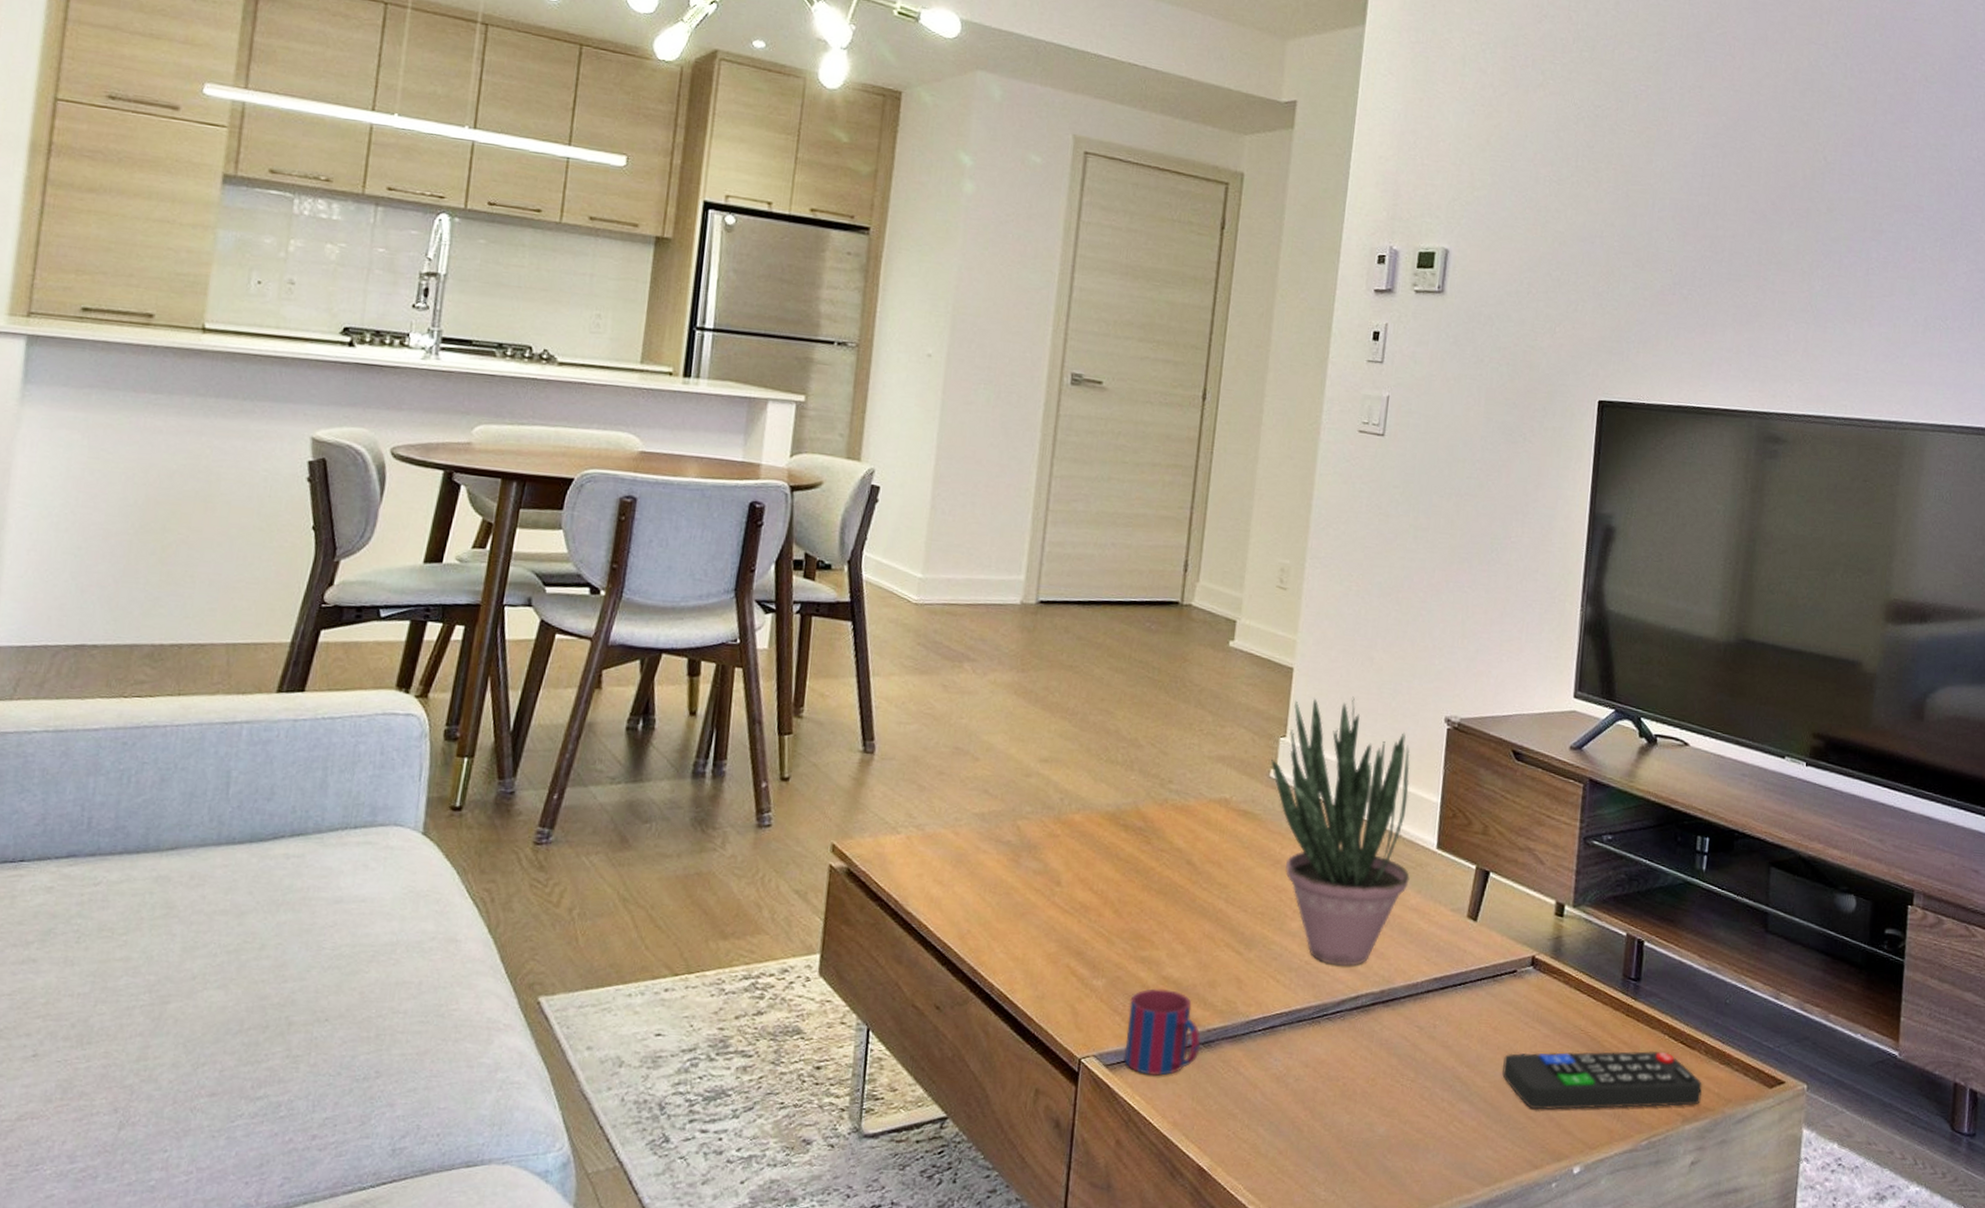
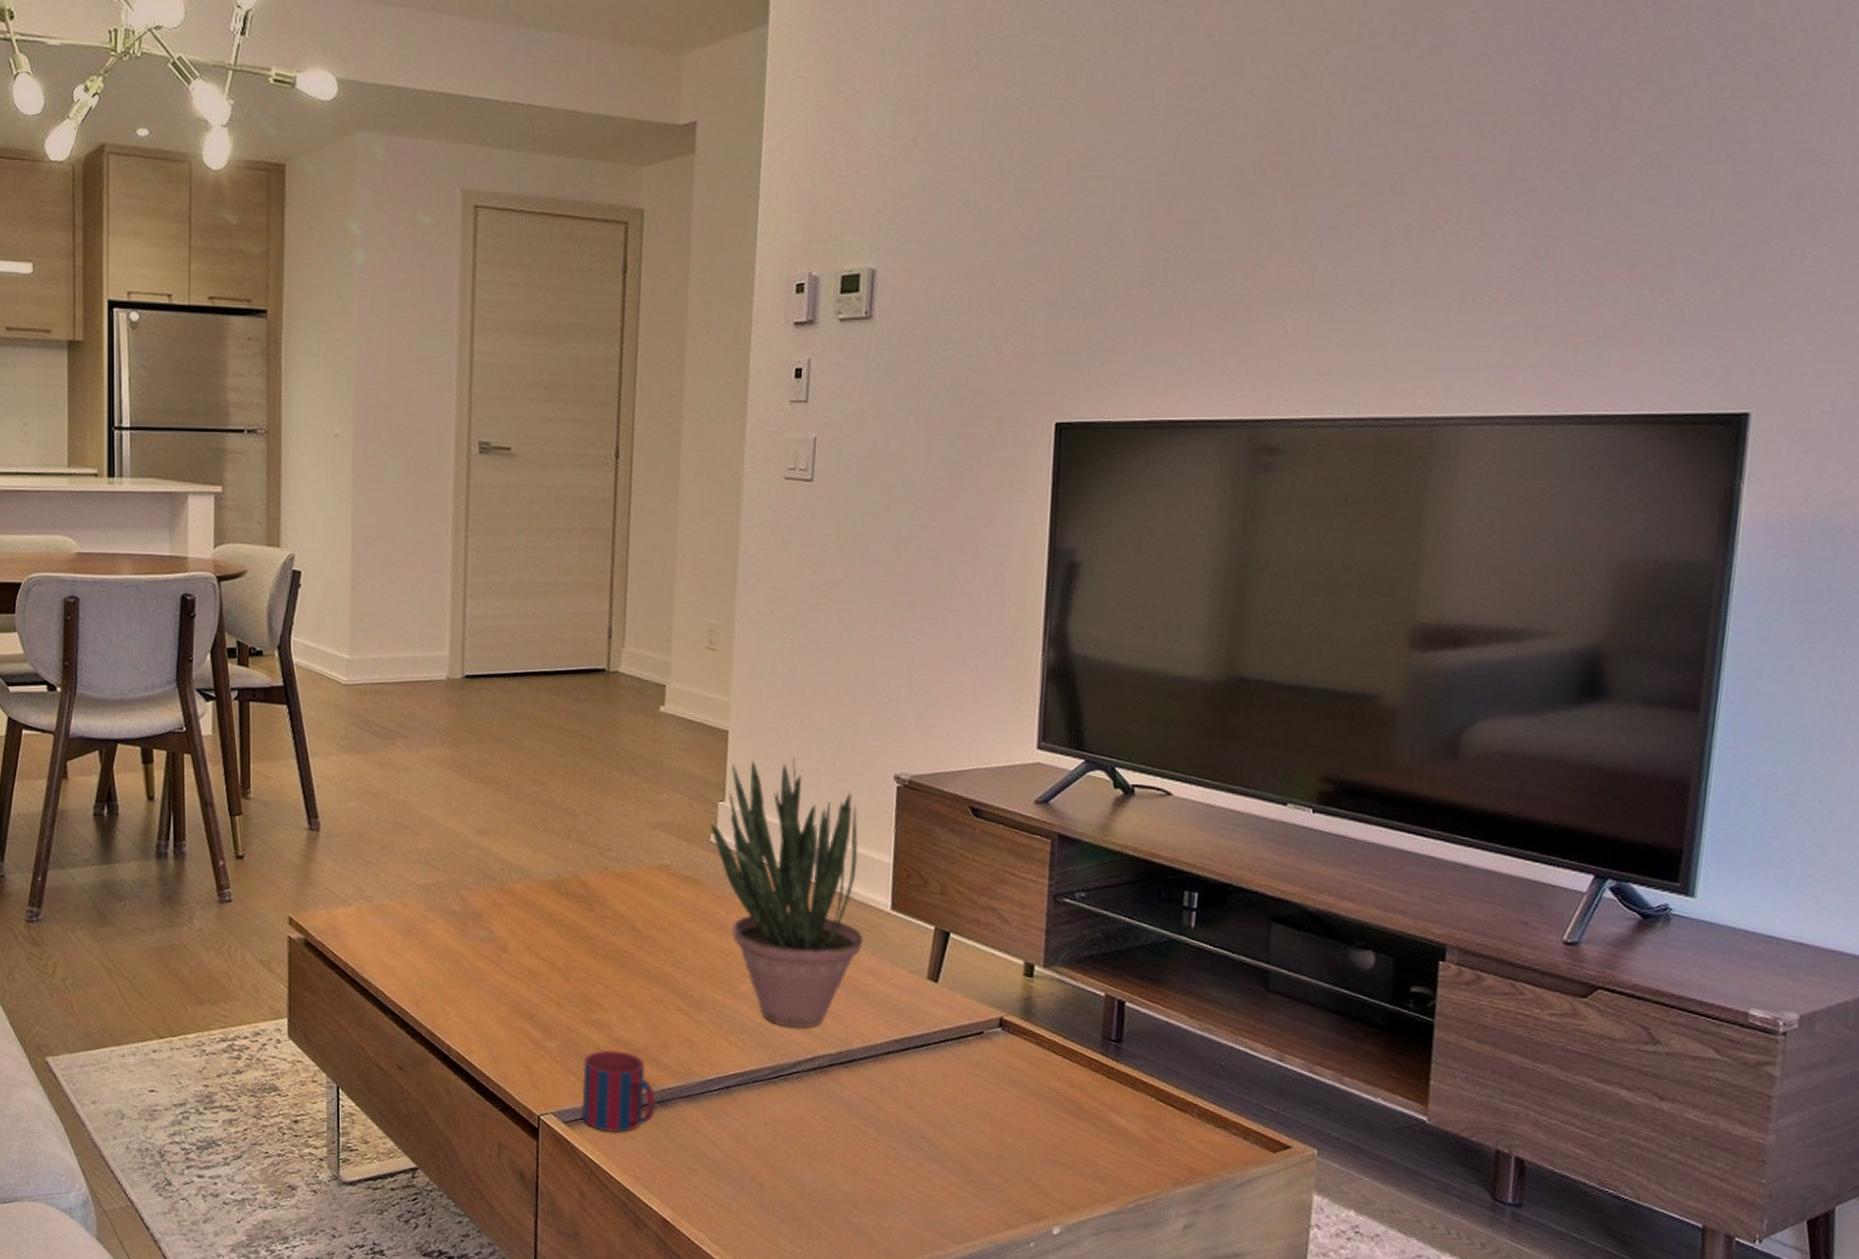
remote control: present [1502,1050,1702,1110] -> none [972,1113,1196,1171]

